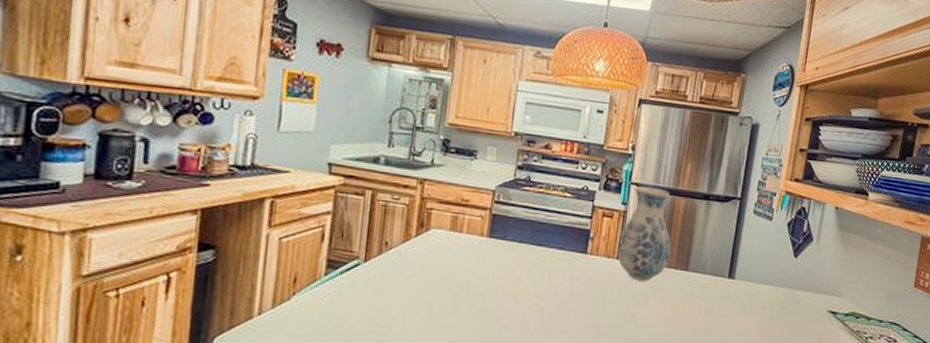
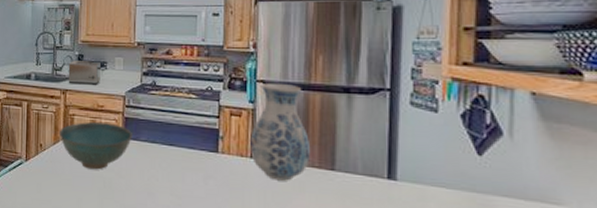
bowl: none [410,217,499,272] -> present [58,122,132,170]
toaster: none [428,146,471,176] -> present [68,61,102,85]

